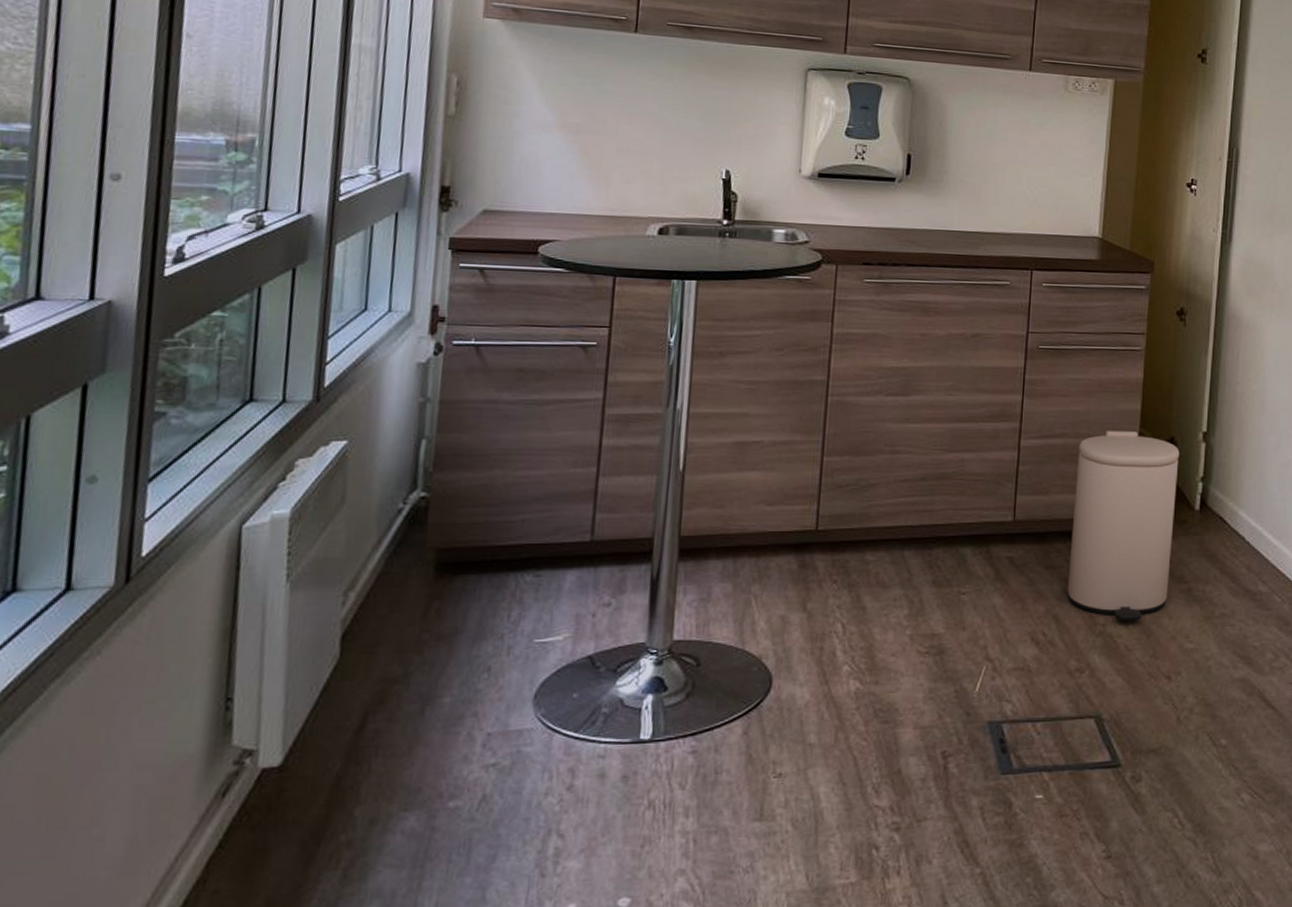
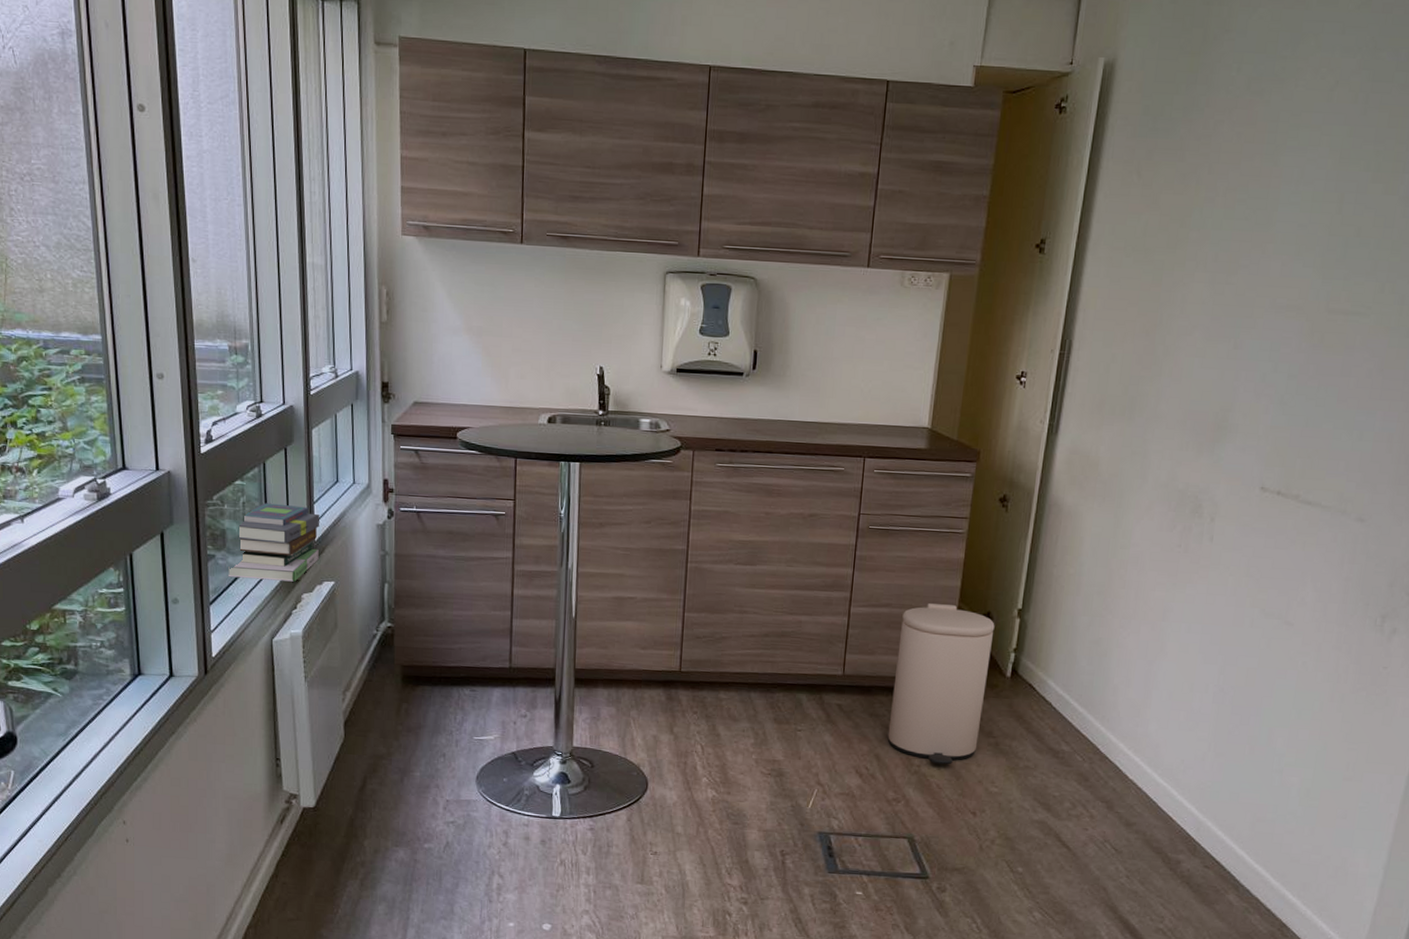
books: none [182,339,334,444] -> present [227,503,319,582]

